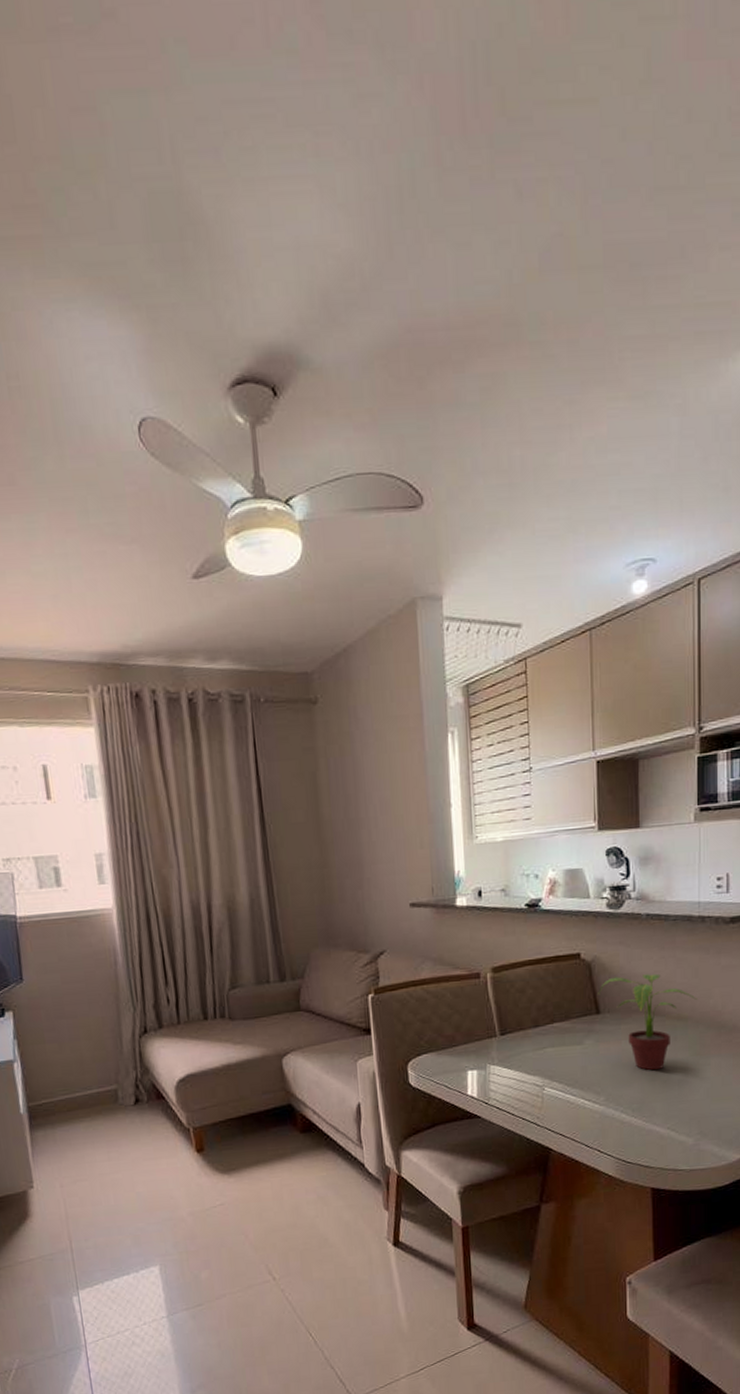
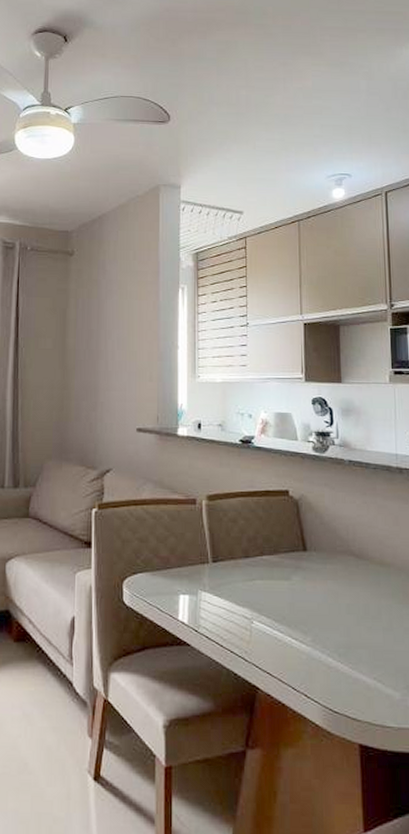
potted plant: present [598,973,698,1071] -> none [305,516,399,615]

